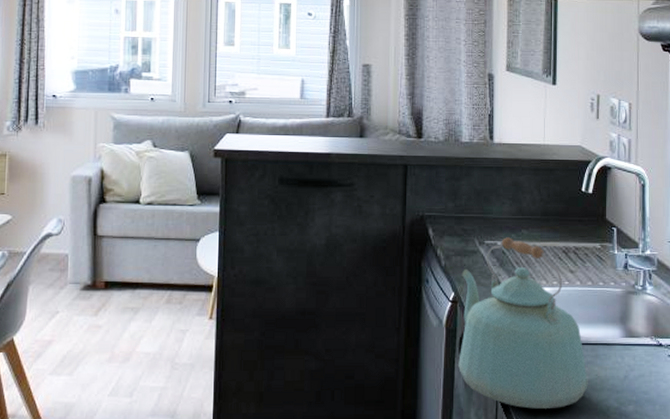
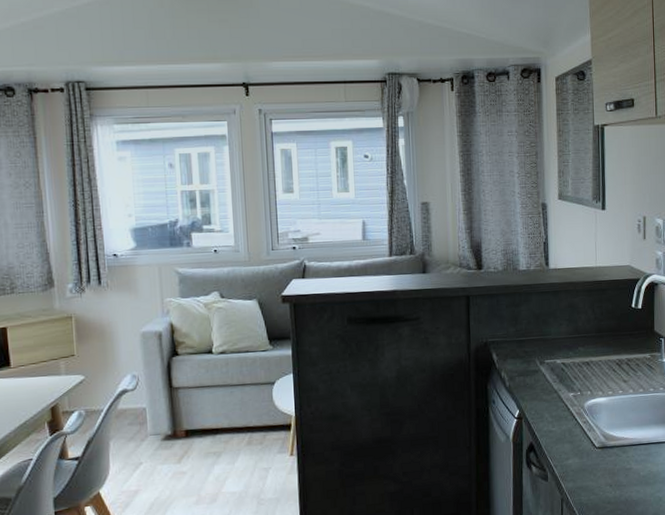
kettle: present [458,237,588,409] -> none [525,355,643,506]

